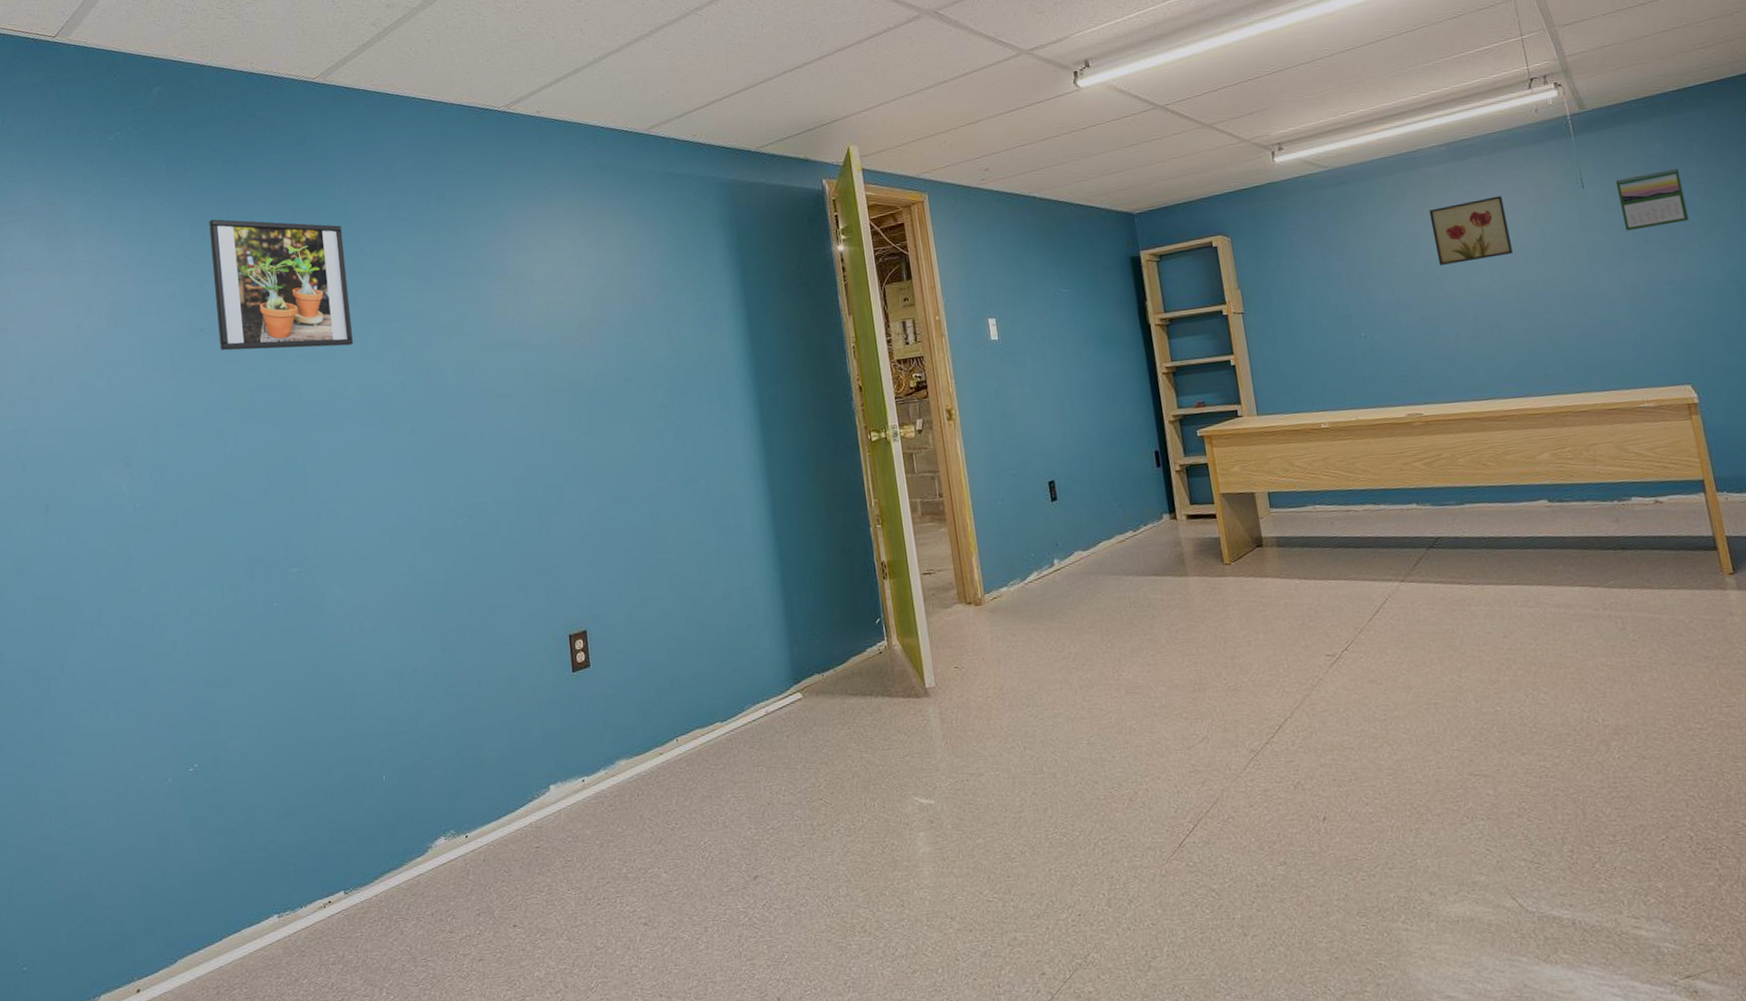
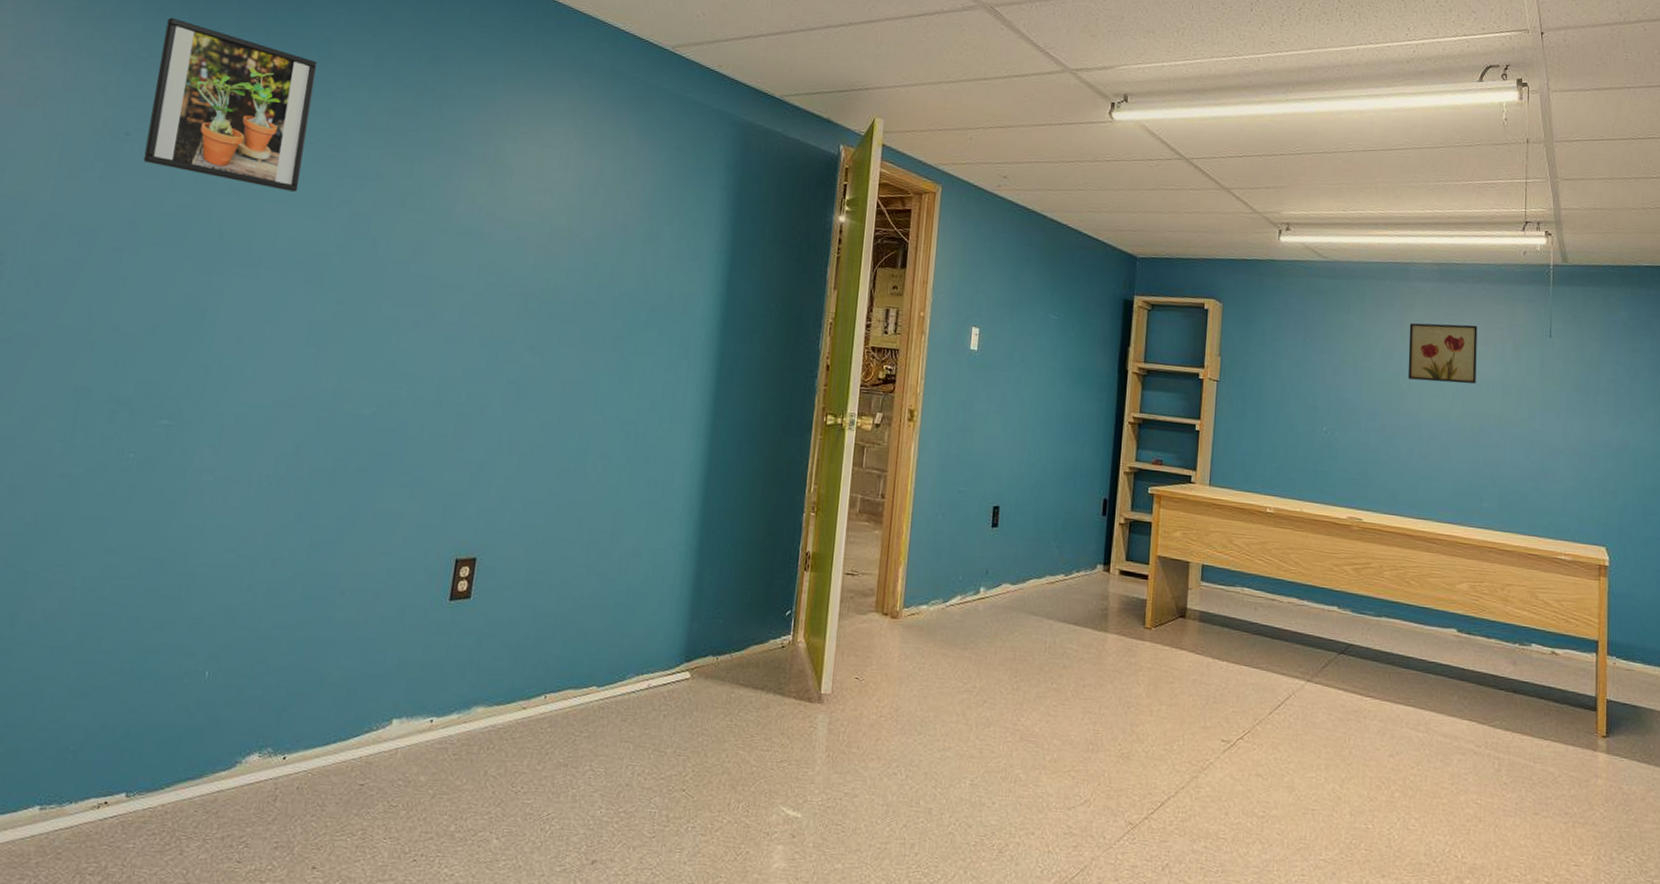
calendar: present [1615,168,1689,231] -> none [1579,336,1636,391]

